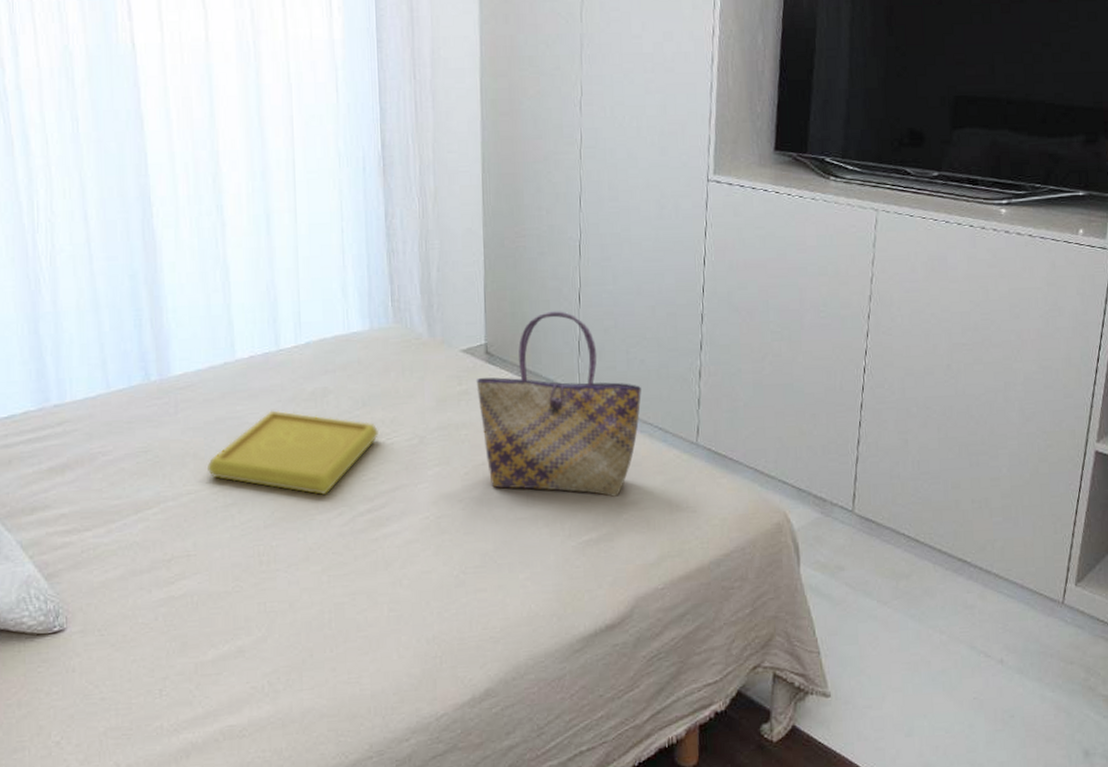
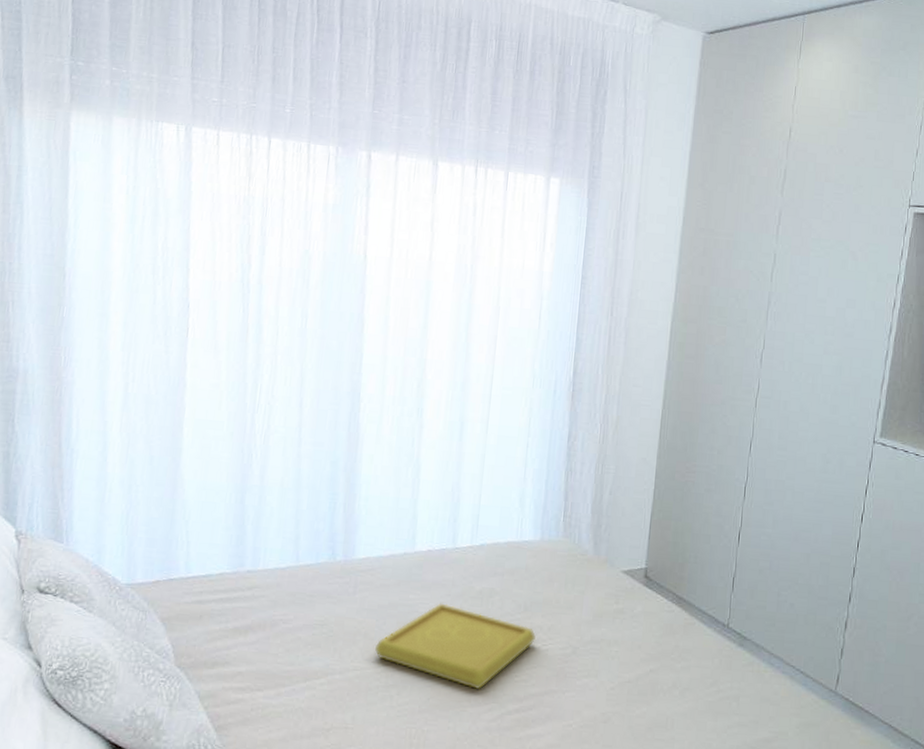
tote bag: present [476,311,641,497] -> none [632,545,788,732]

